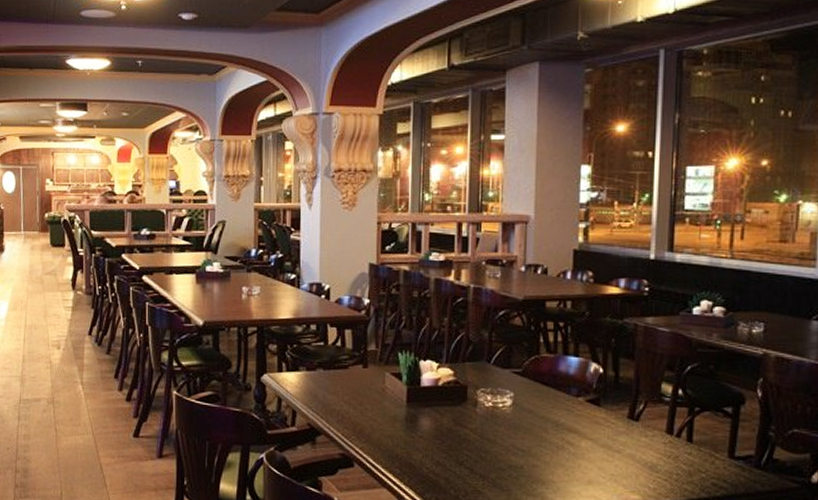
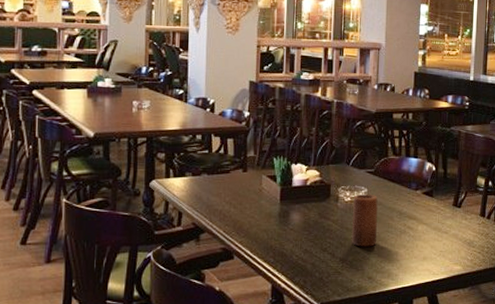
candle: none [495,398,527,464] -> present [352,193,378,247]

